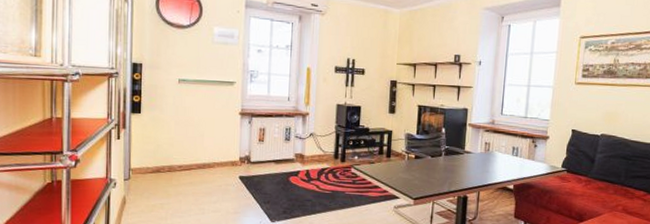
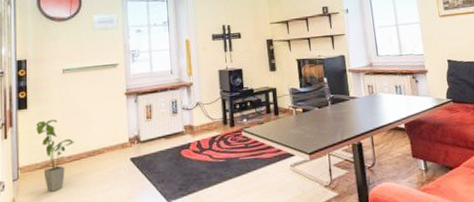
house plant: none [149,127,186,196] -> present [36,119,75,192]

